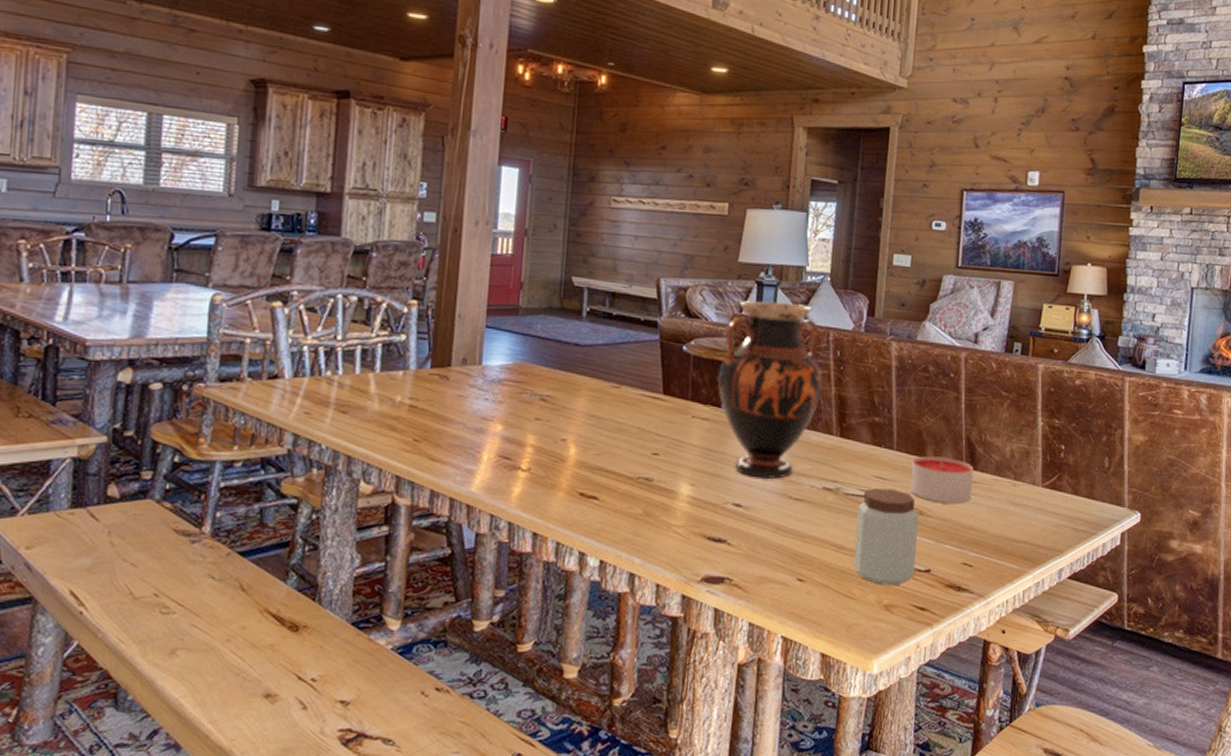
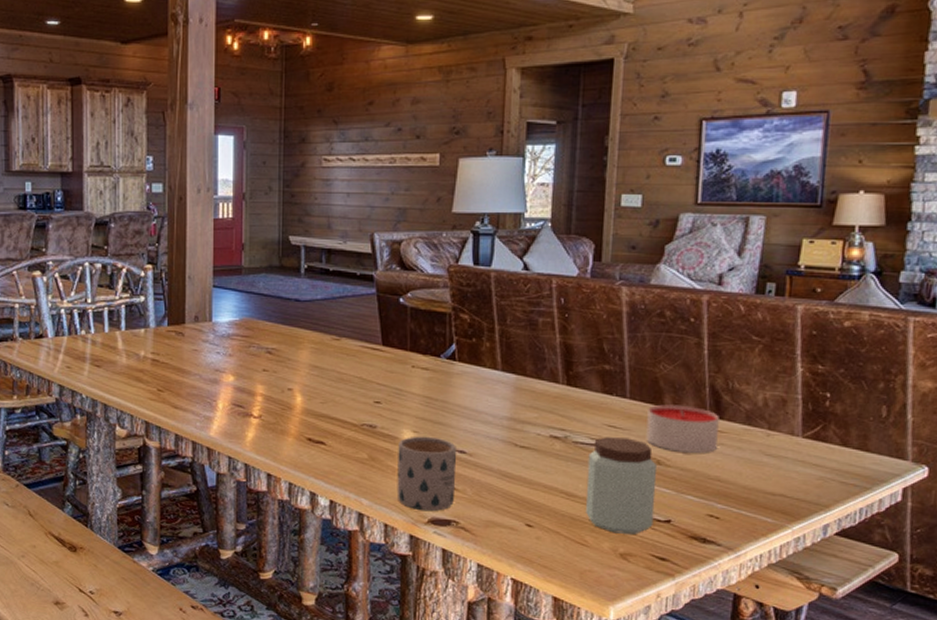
mug: none [670,489,733,568] -> present [397,436,457,511]
vase: present [717,301,823,480] -> none [436,250,547,428]

